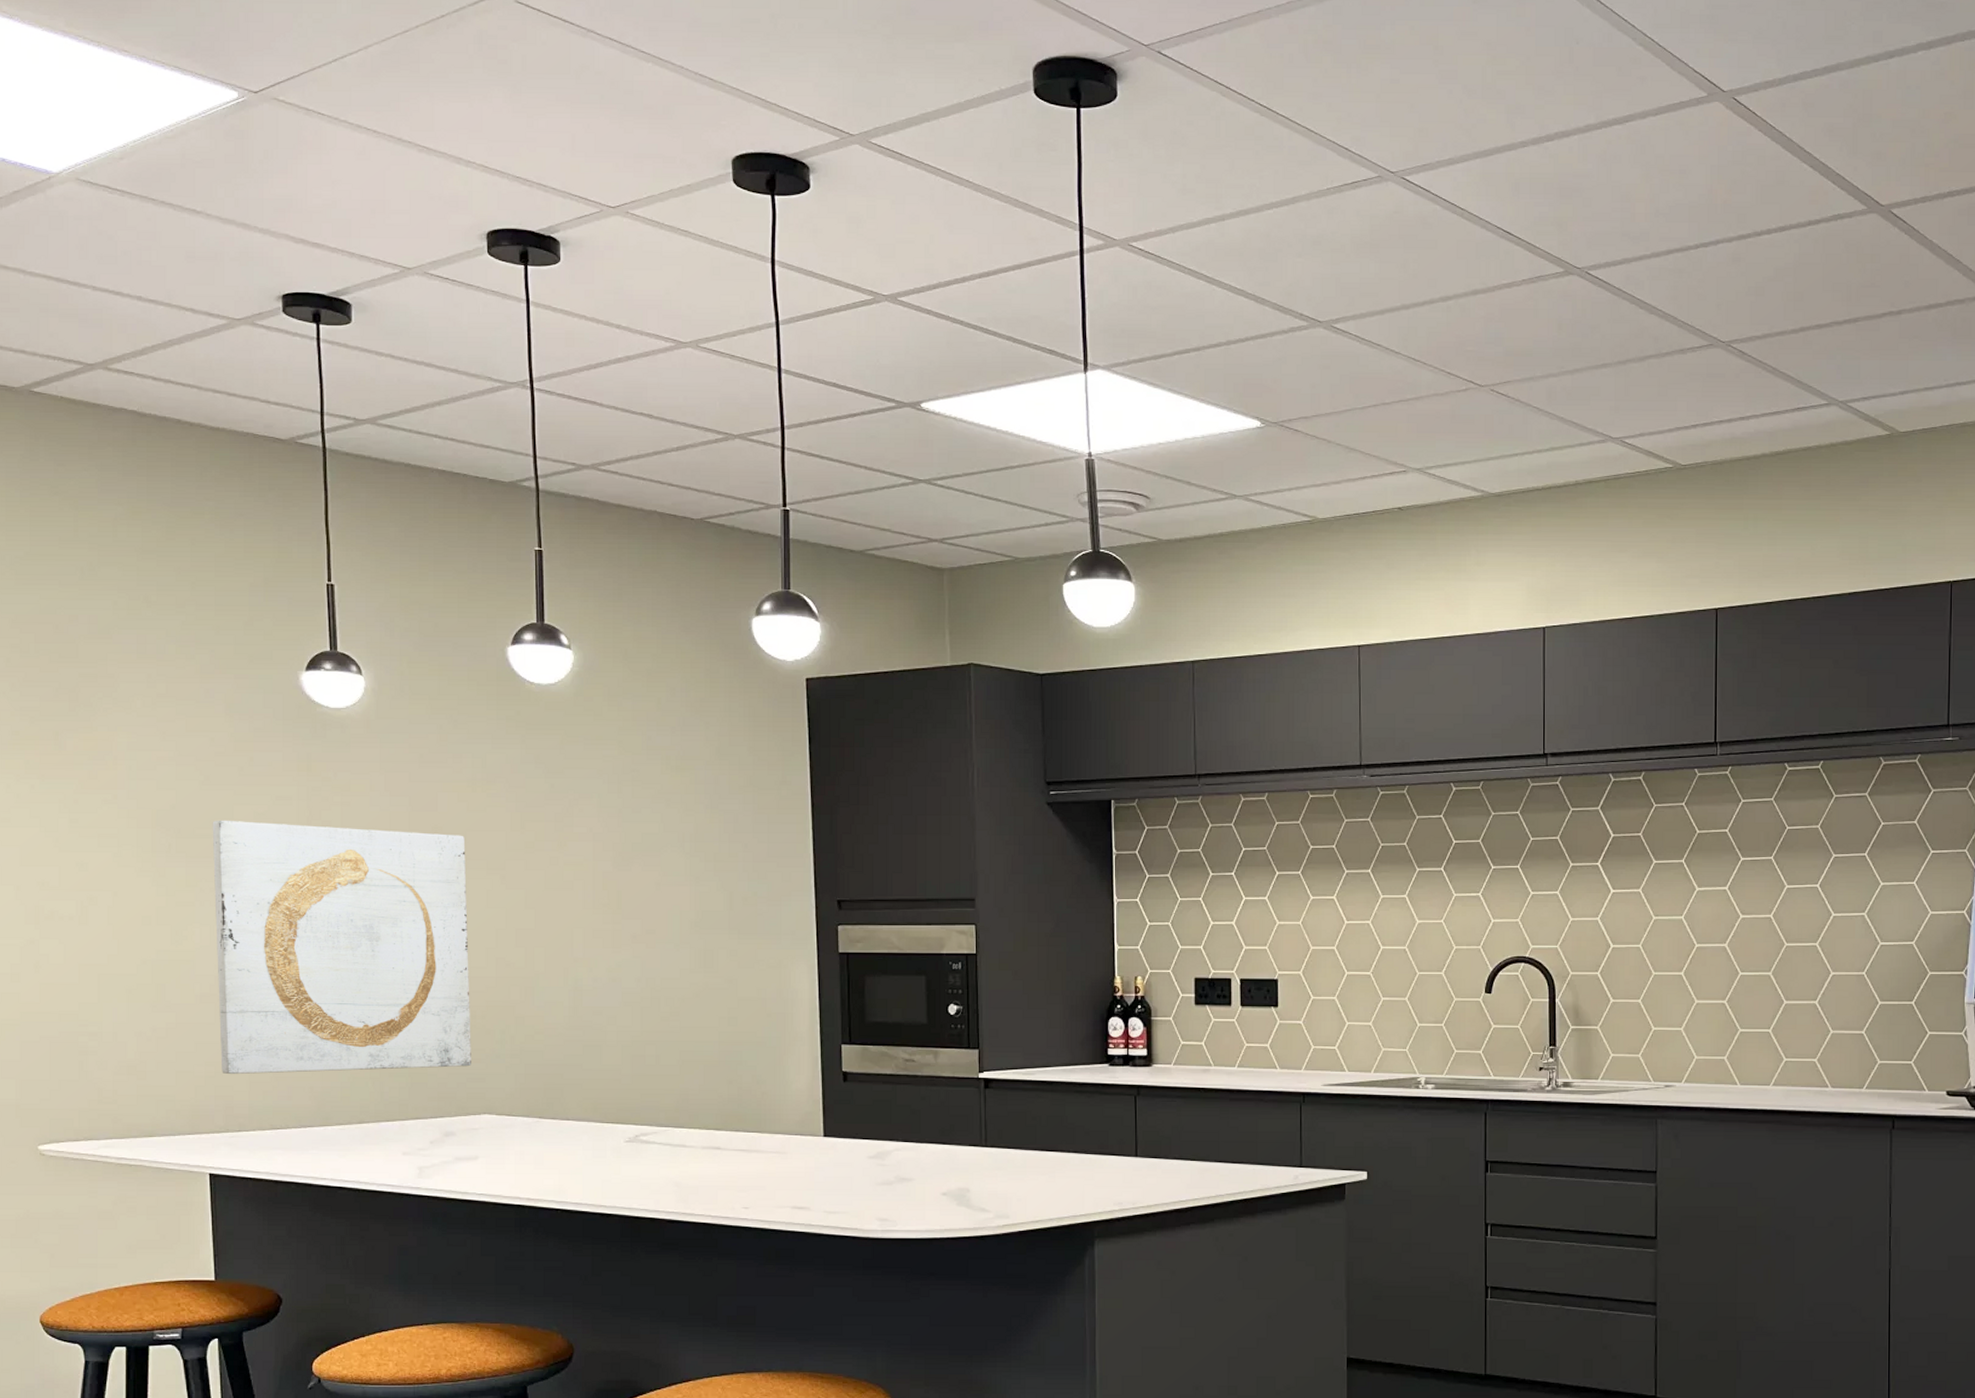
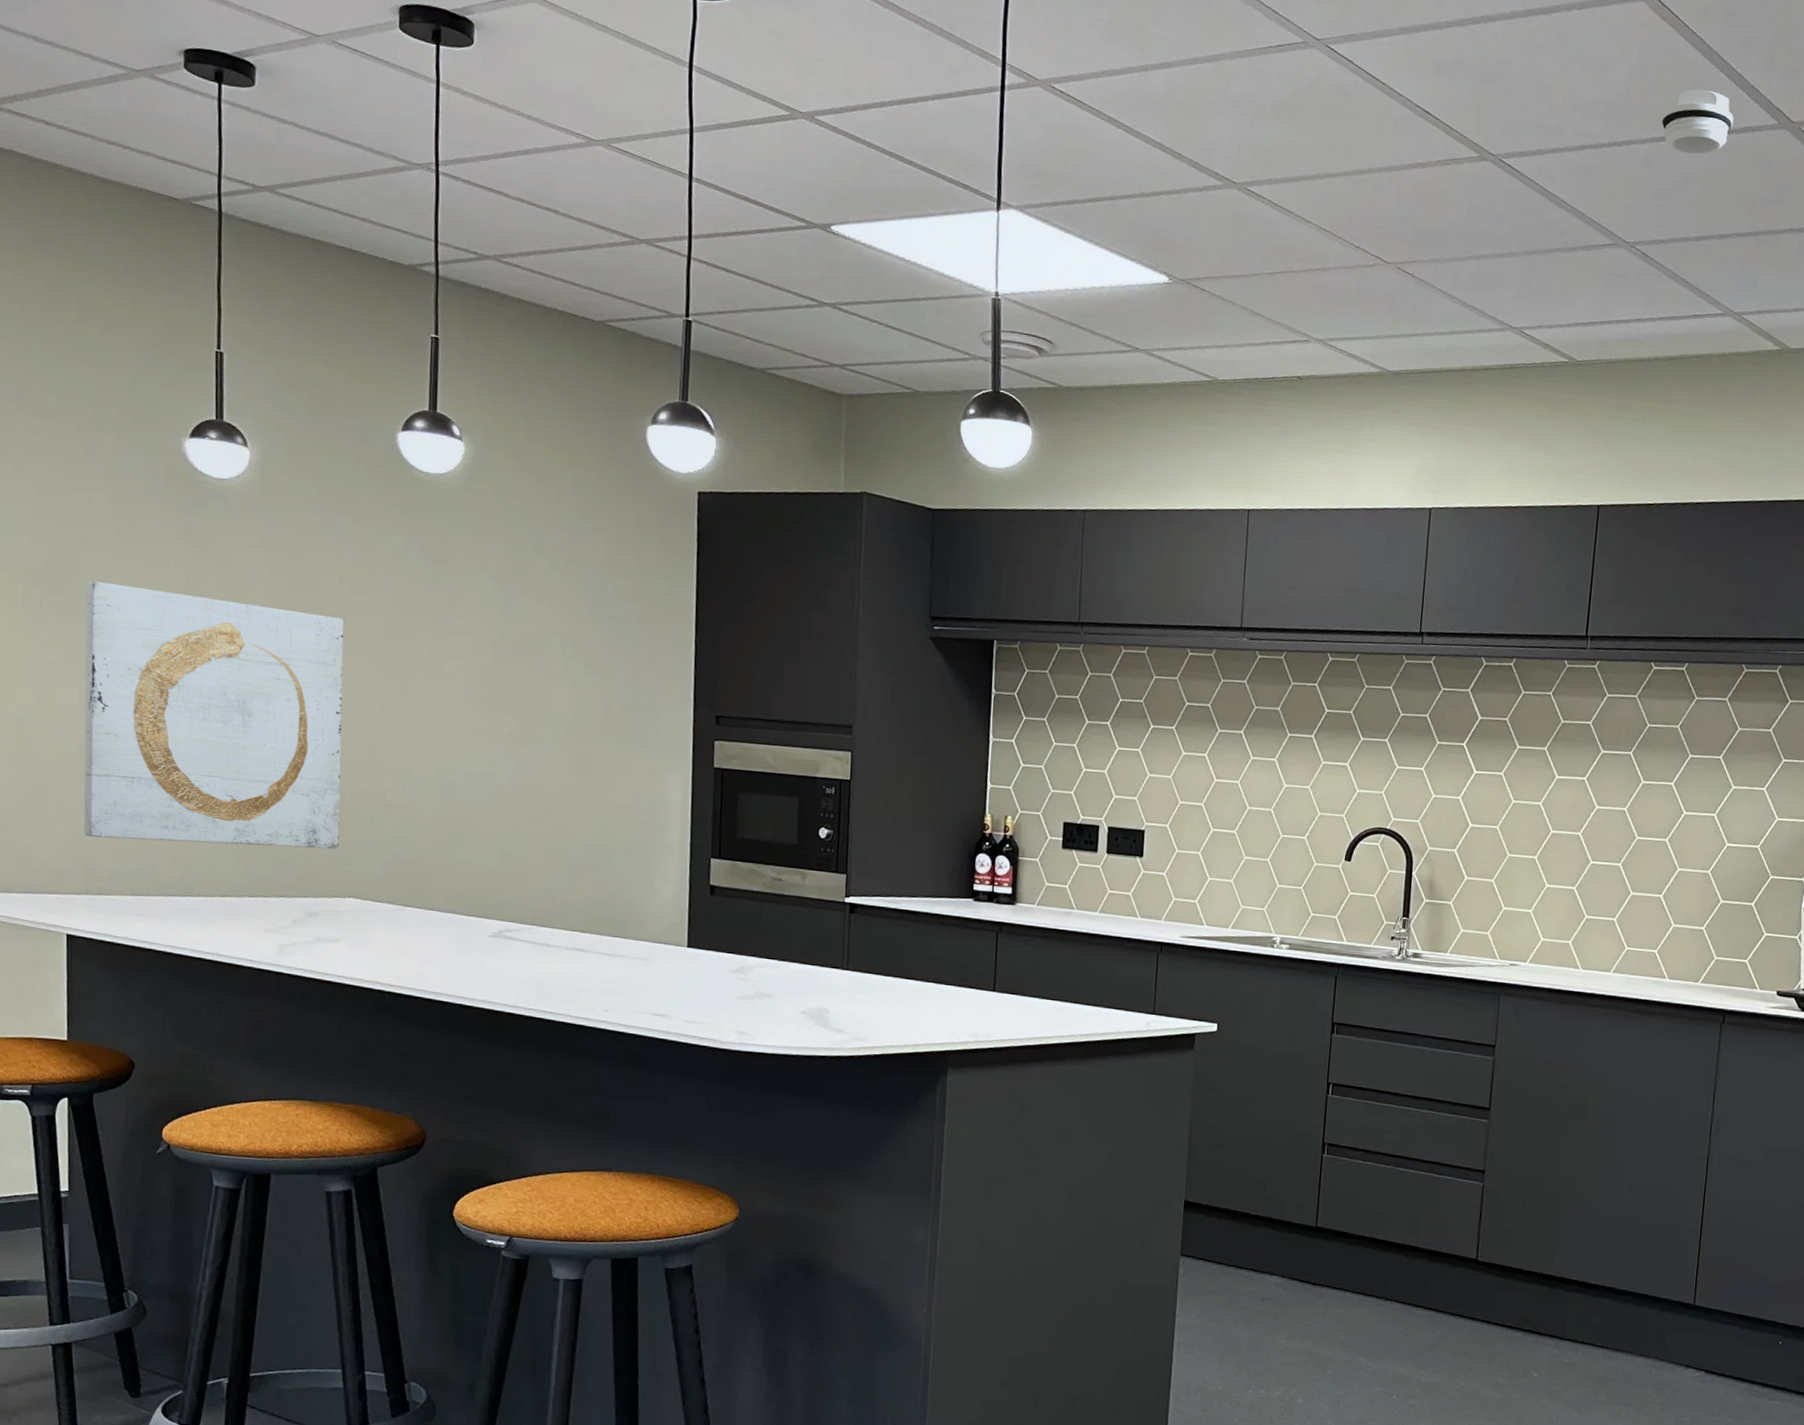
smoke detector: none [1747,183,1821,248] -> present [1661,89,1734,155]

